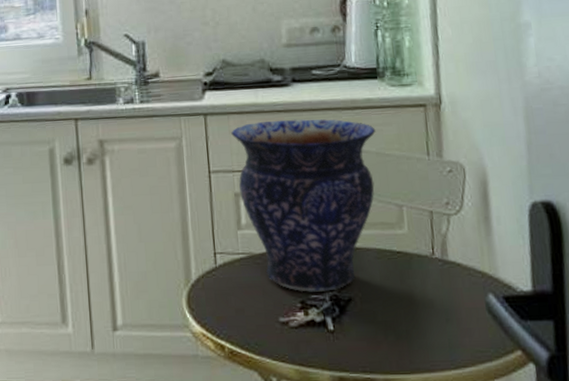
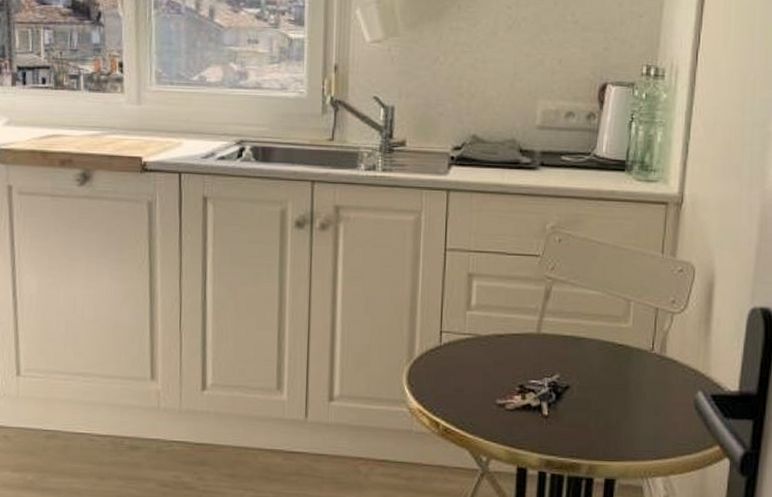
vase: present [231,119,376,292] -> none [472,202,616,378]

